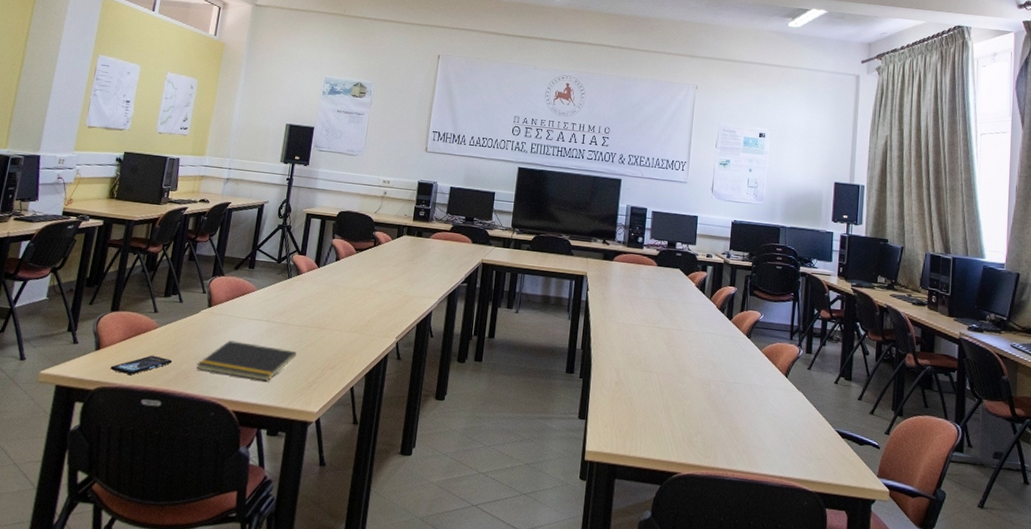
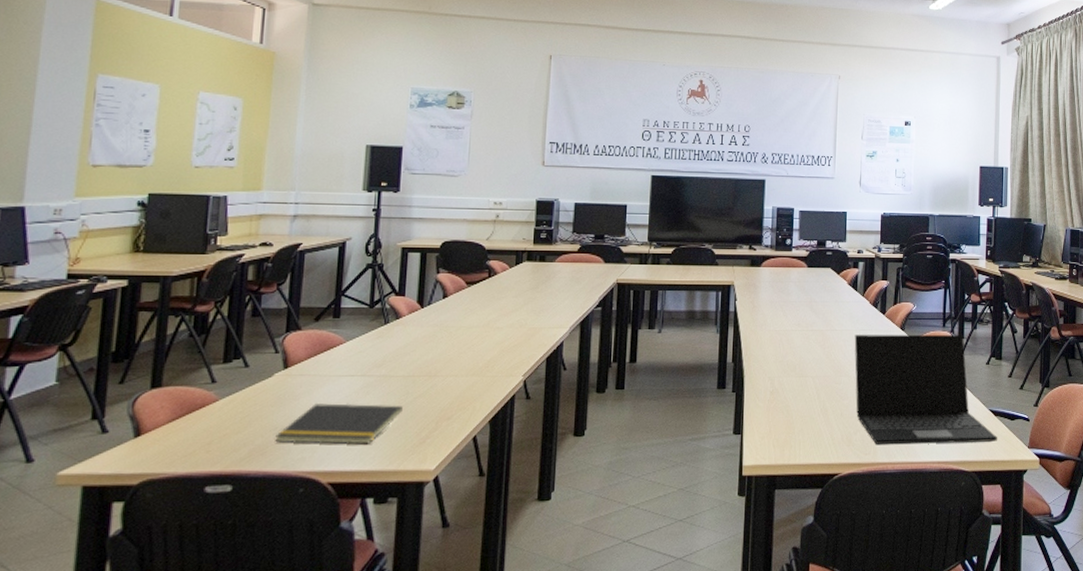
smartphone: present [110,355,173,375] -> none [158,433,243,460]
laptop: none [698,337,844,465] -> present [854,334,997,445]

